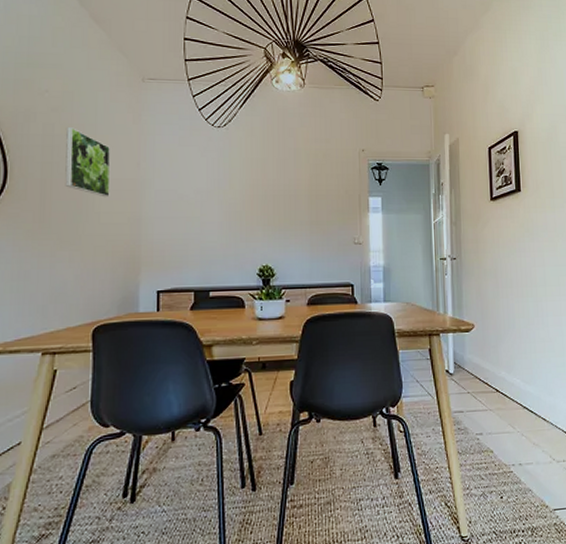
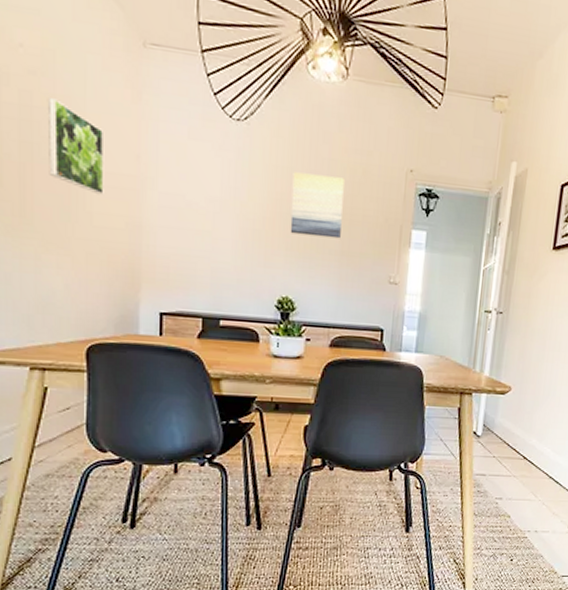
wall art: none [266,162,309,212] -> present [290,172,344,239]

